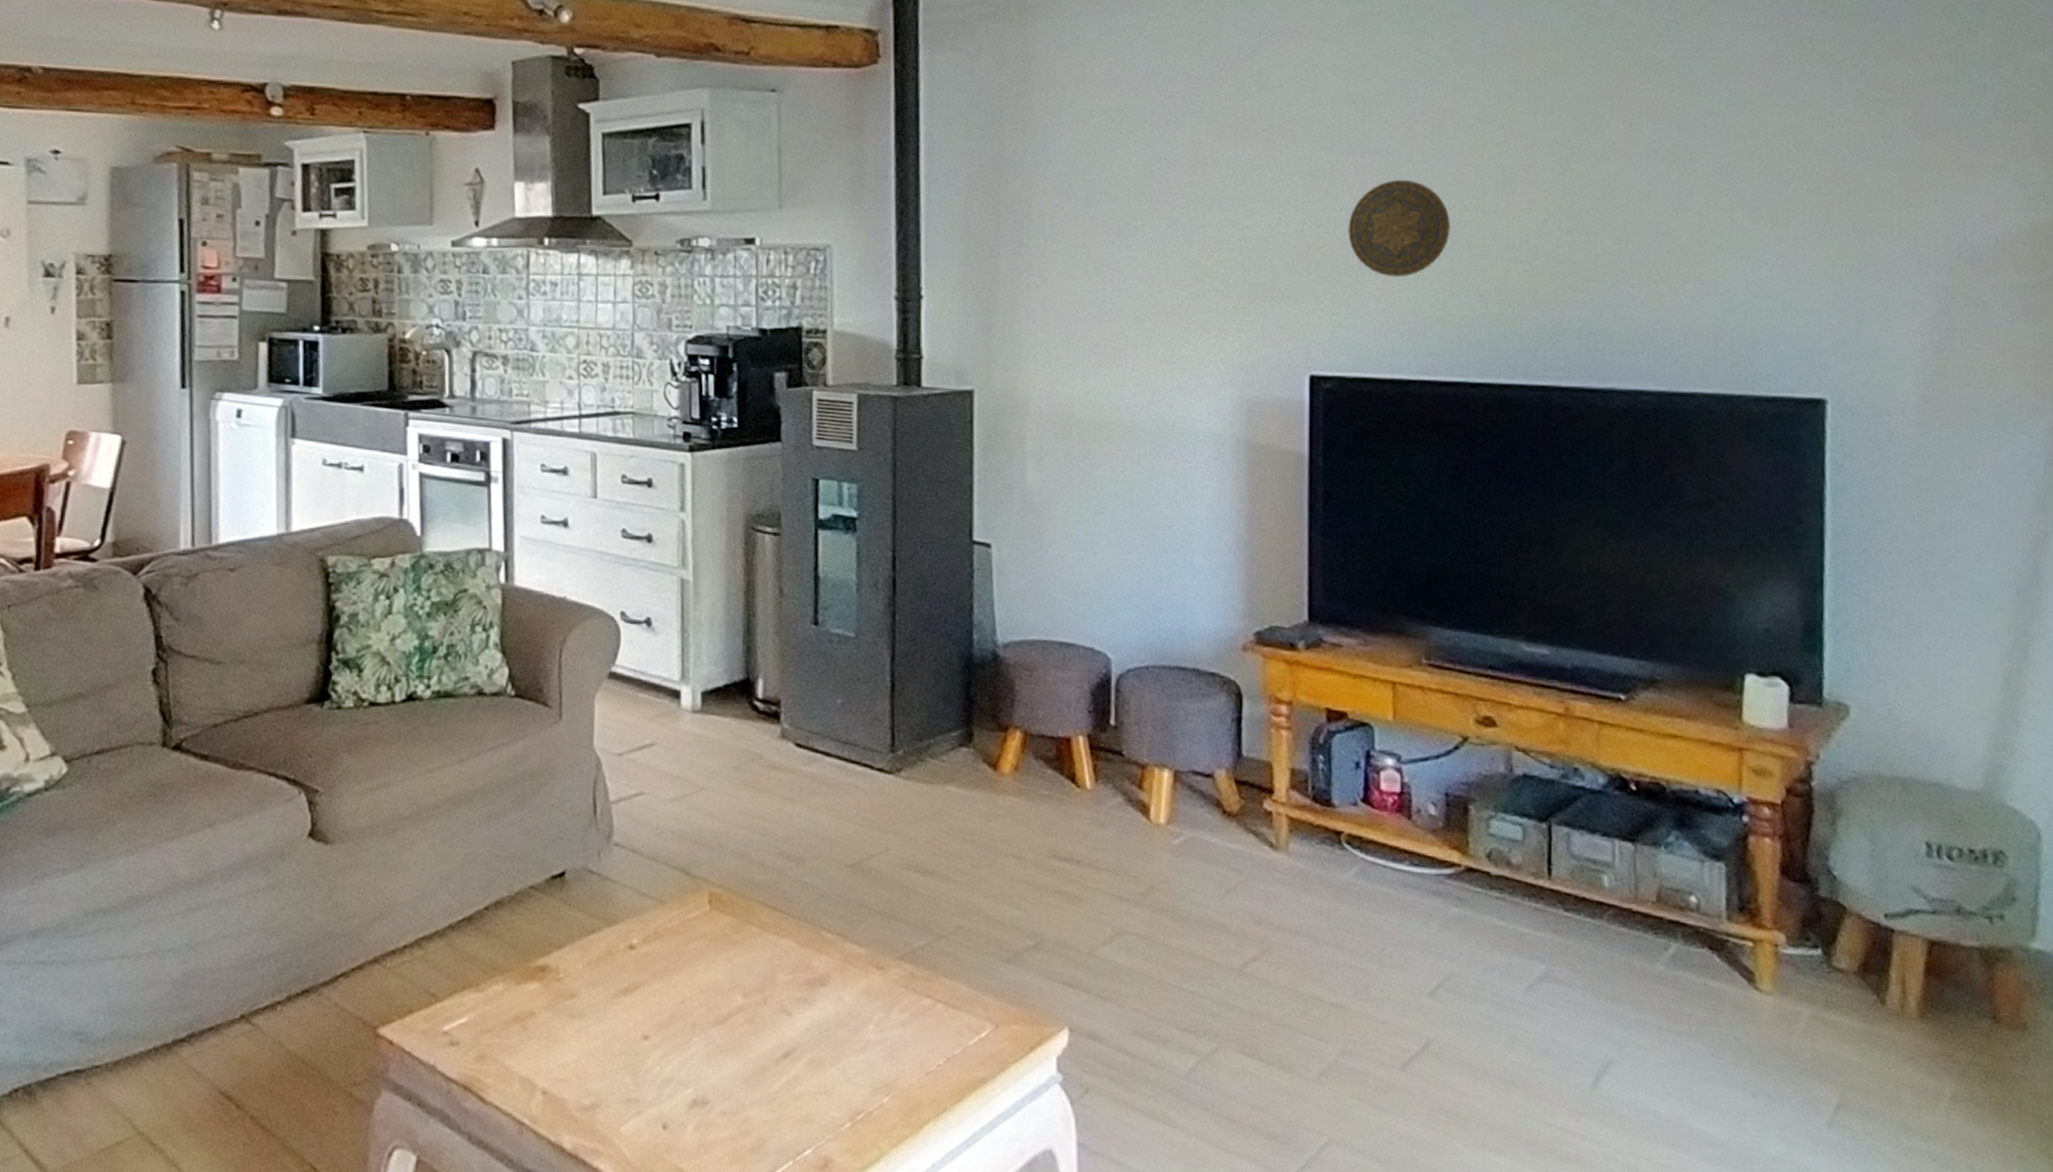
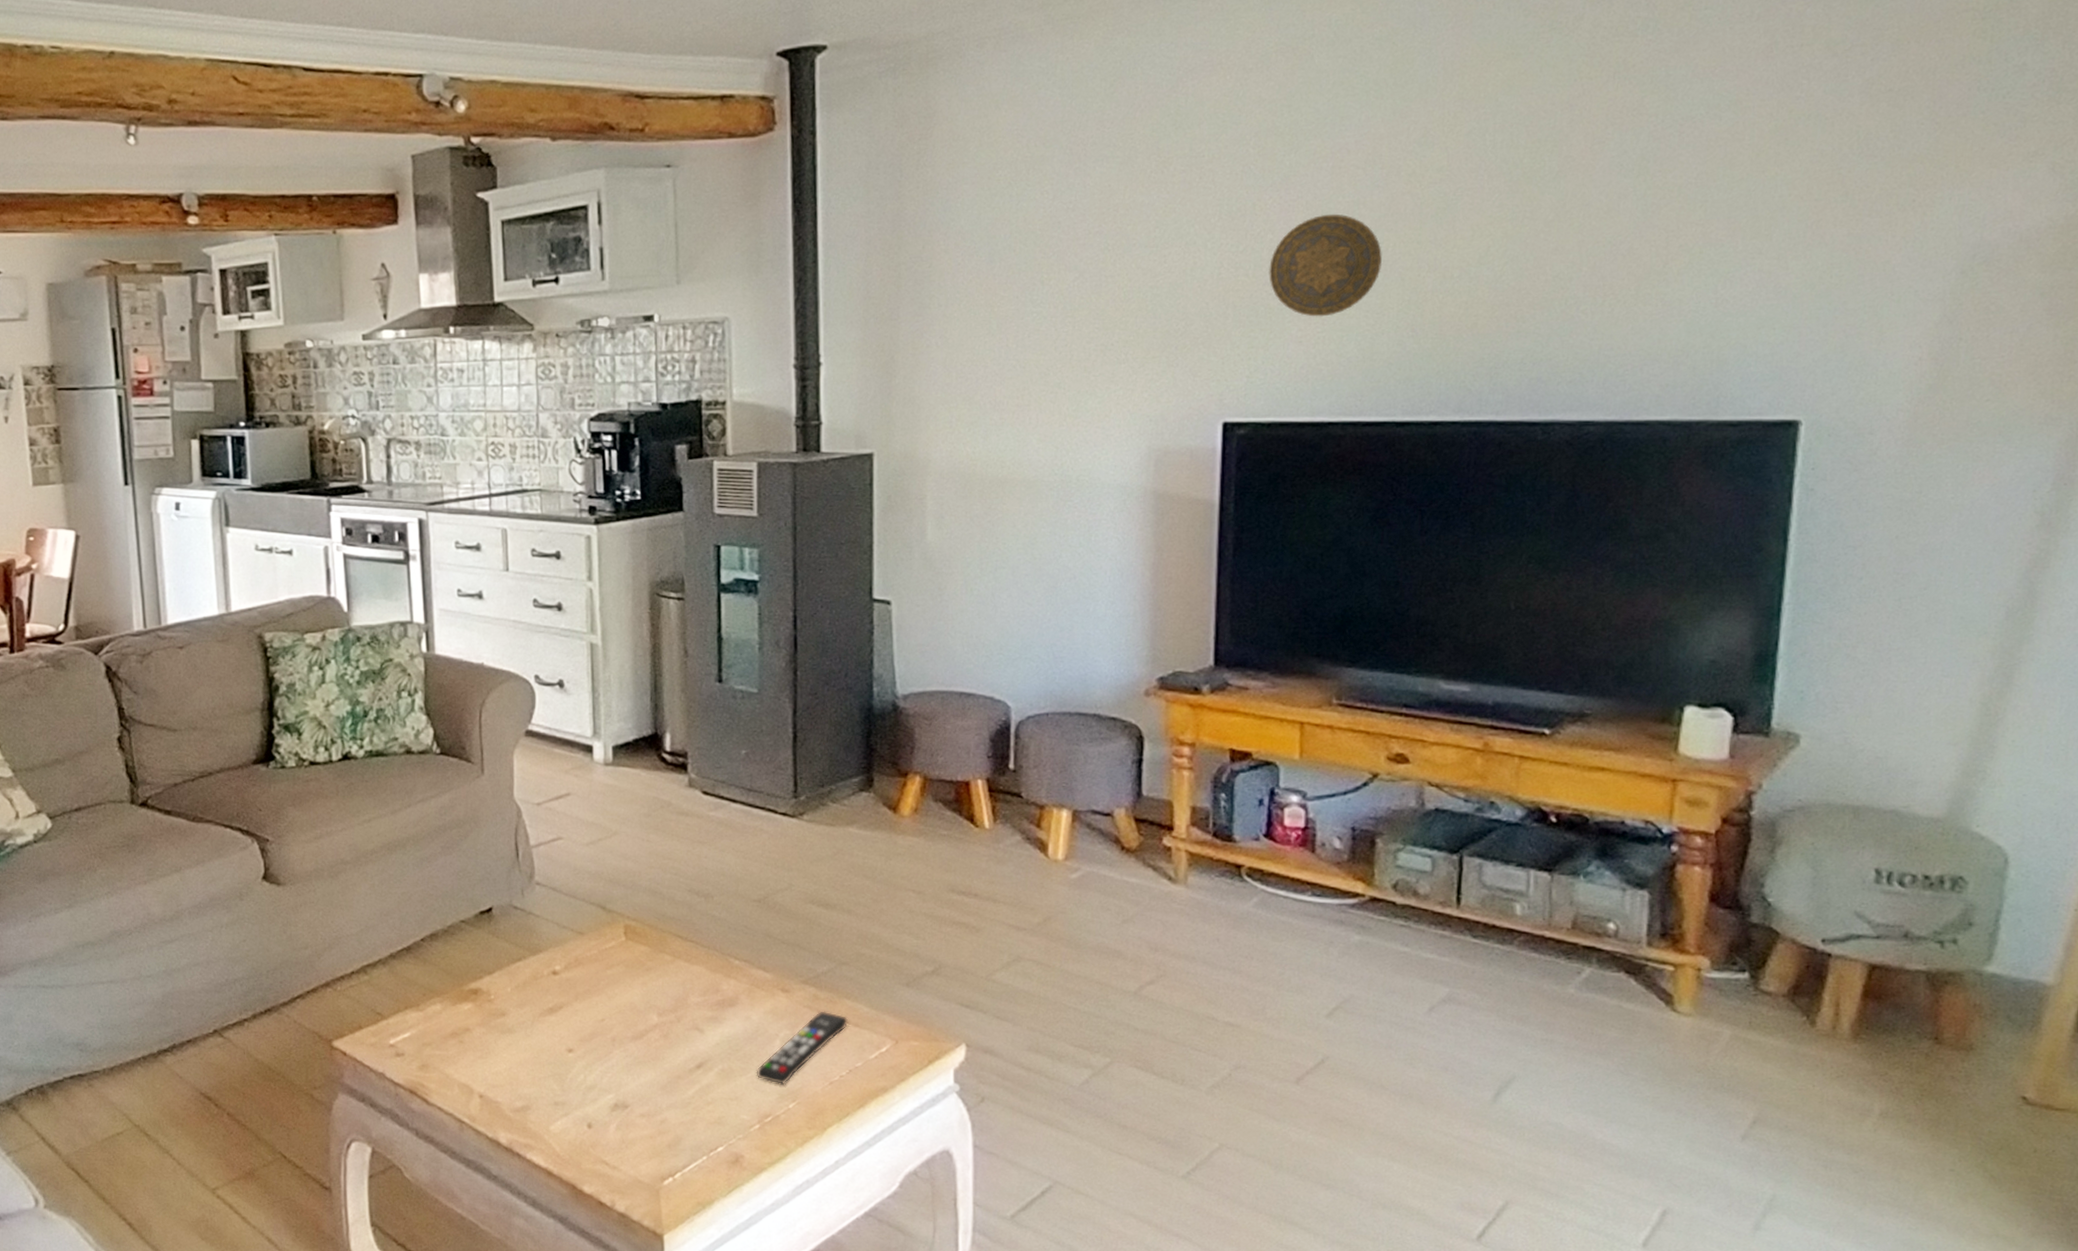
remote control: none [847,990,946,1077] -> present [756,1011,848,1085]

